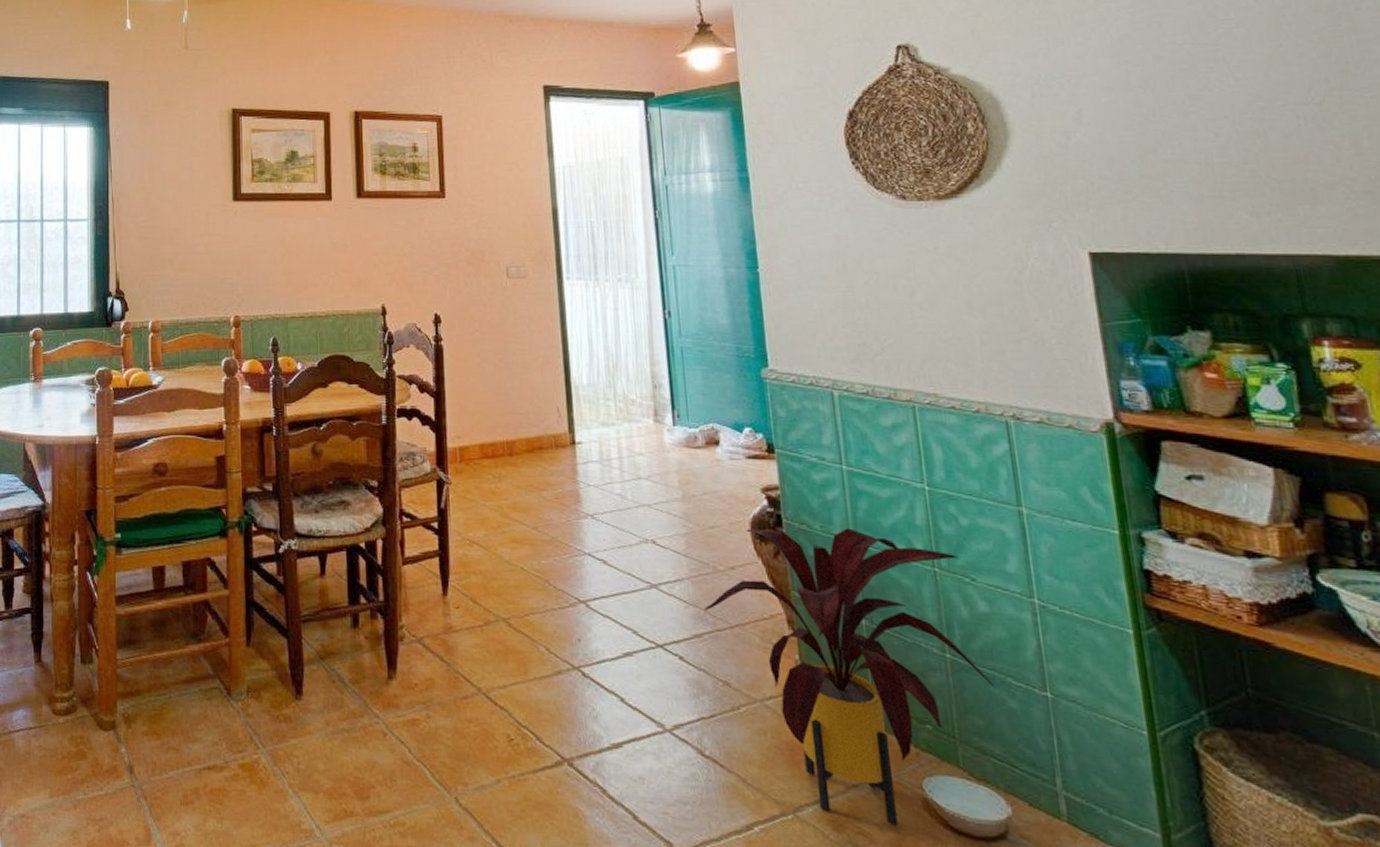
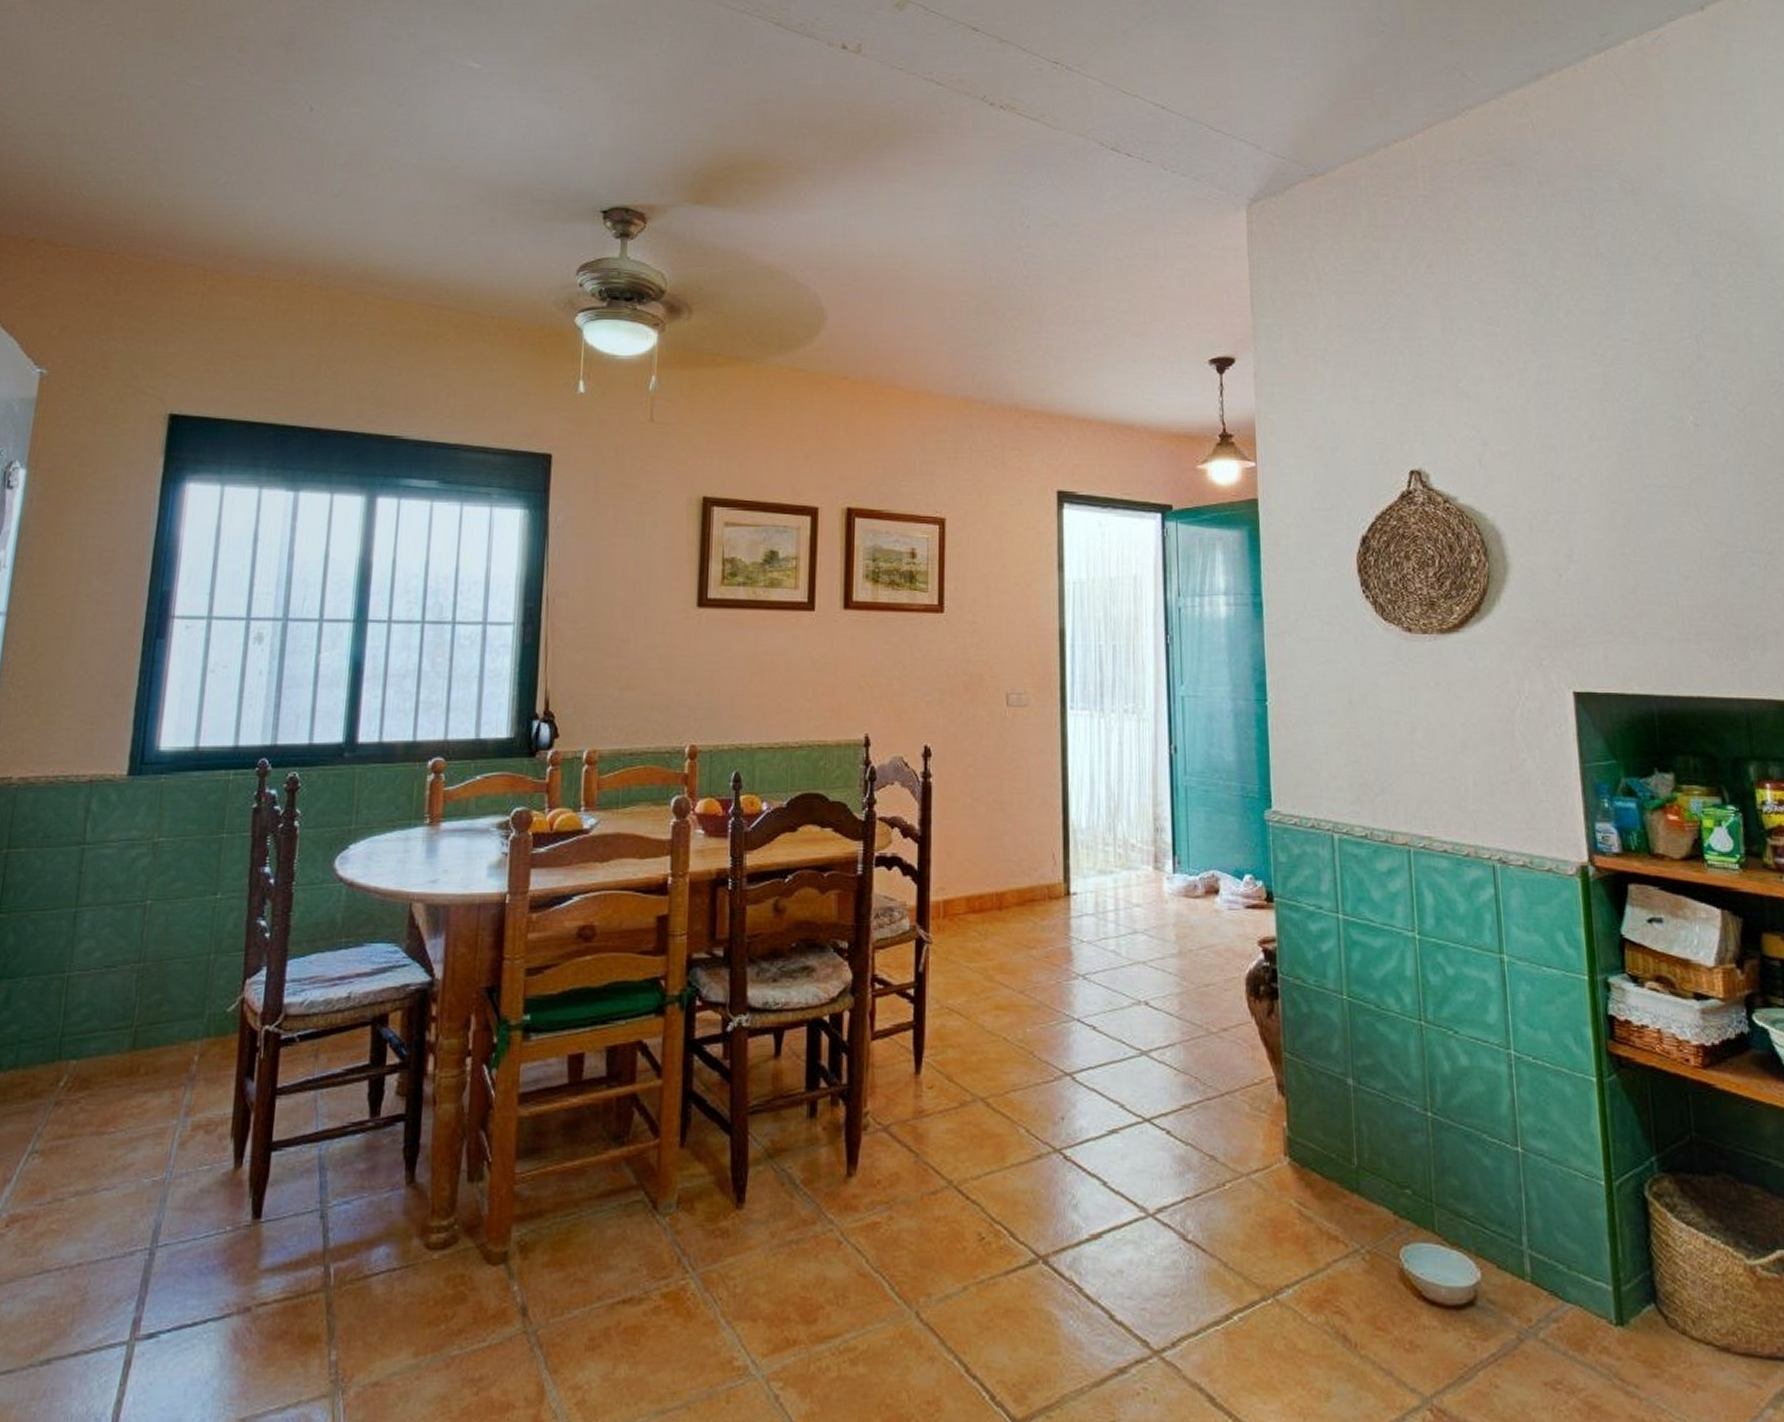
house plant: present [704,528,996,826] -> none [1195,982,1472,1301]

